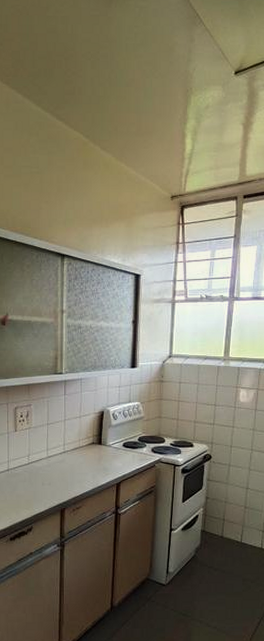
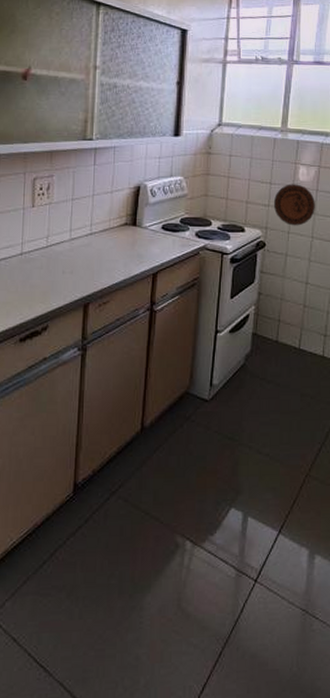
decorative plate: none [217,405,254,441] -> present [273,184,315,226]

